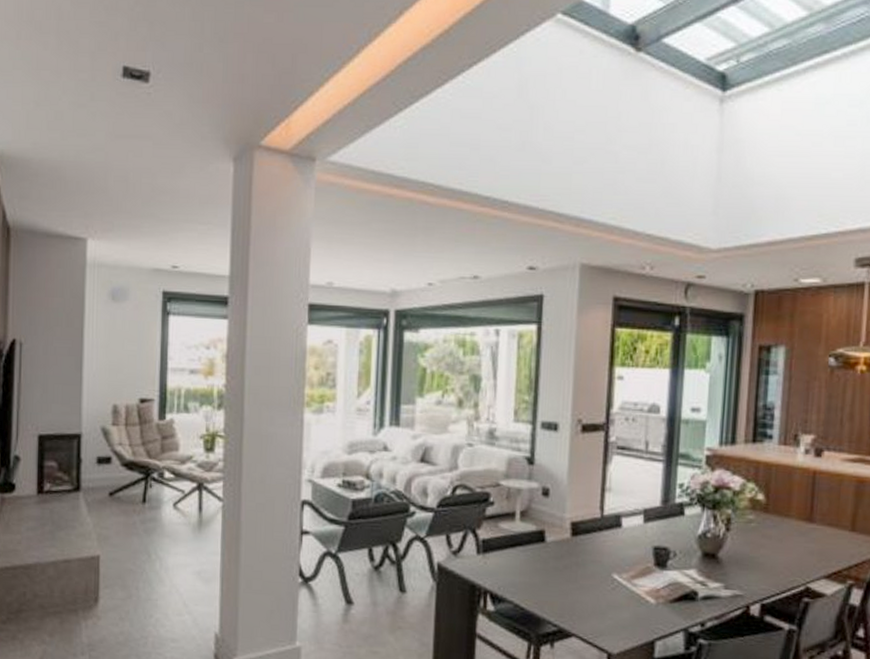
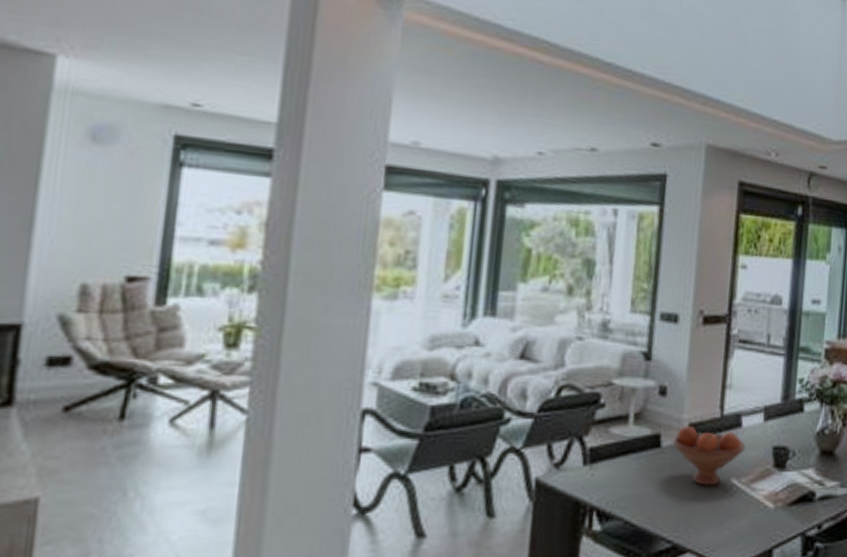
fruit bowl: none [555,524,626,579] -> present [672,425,746,486]

